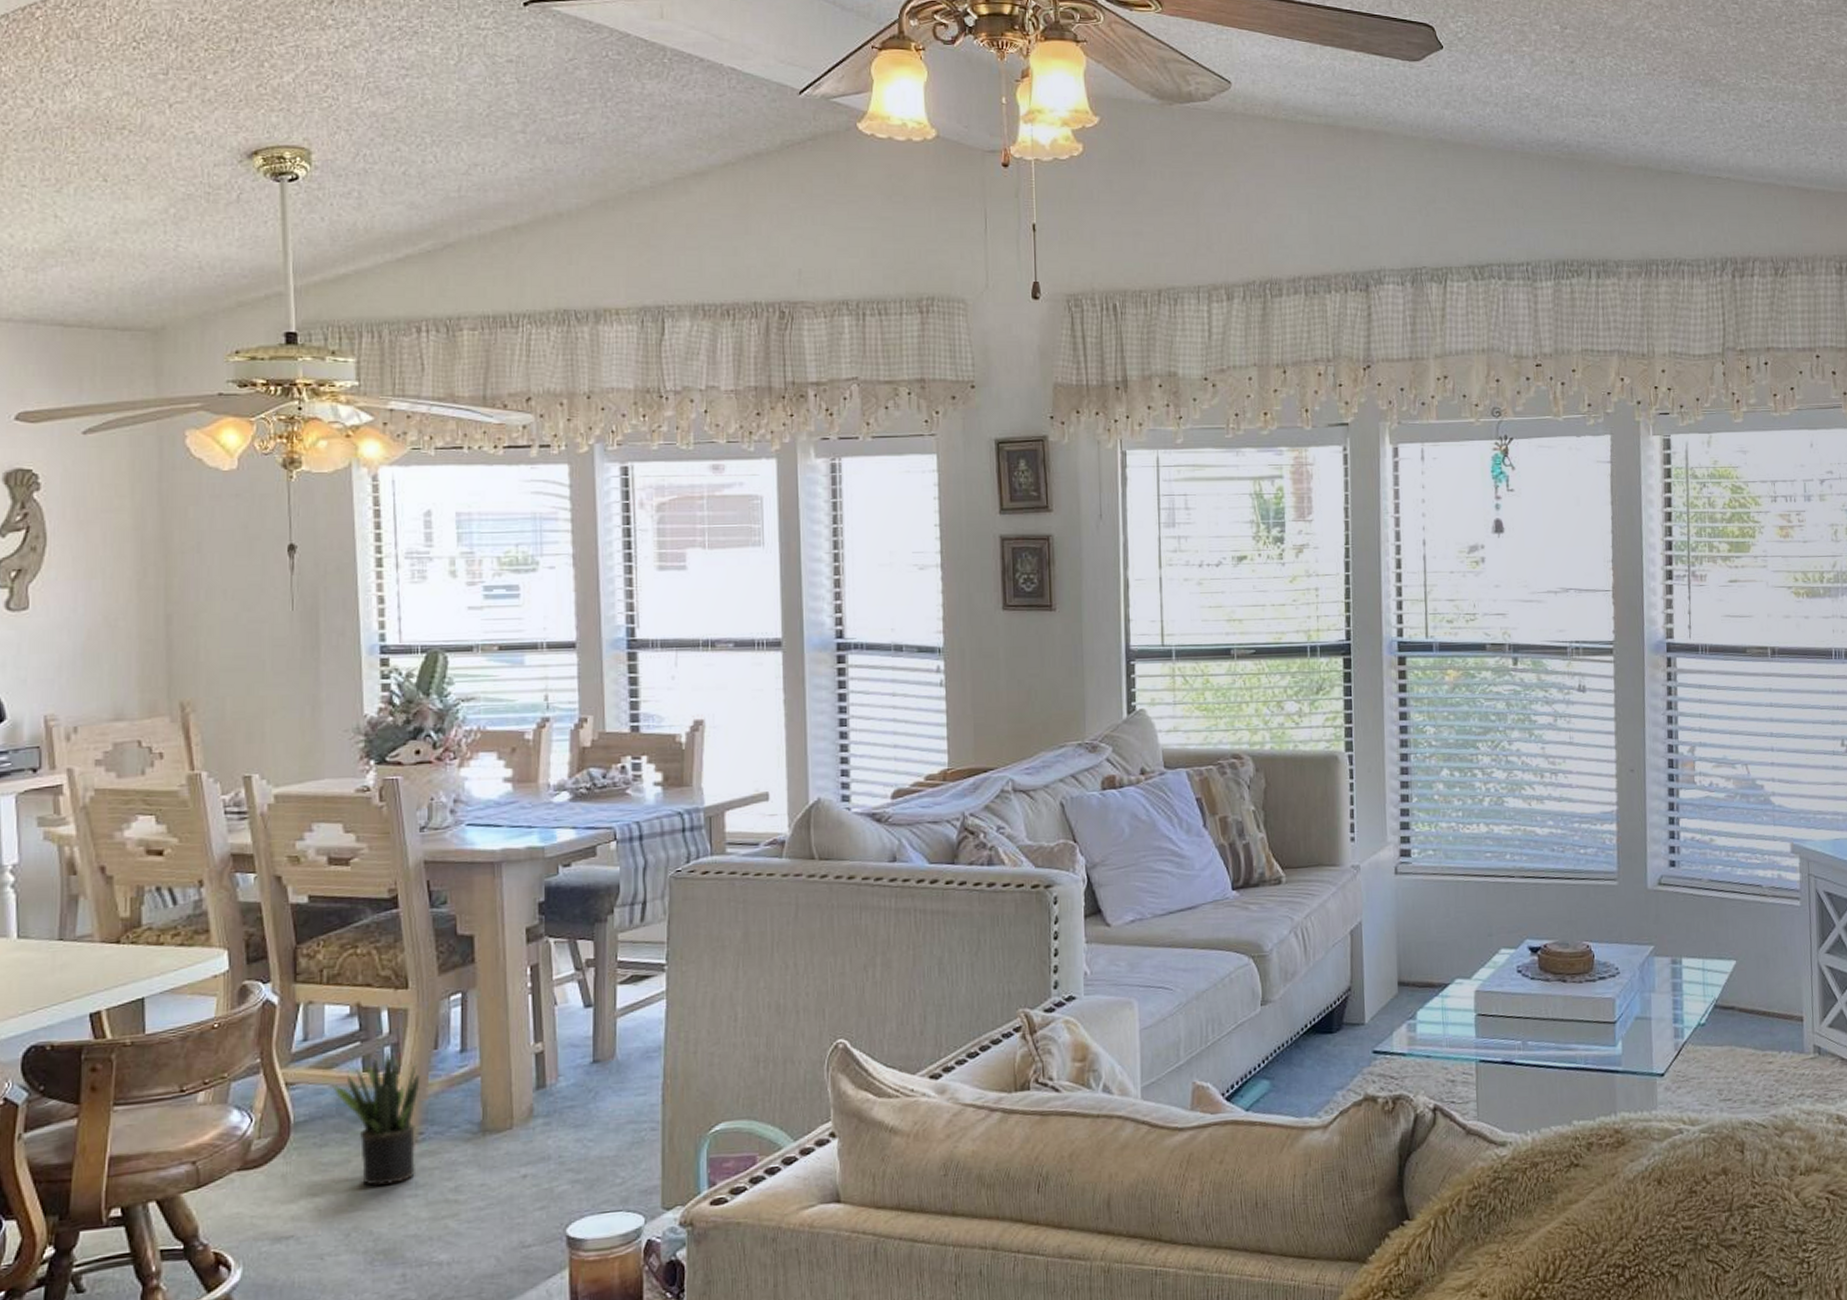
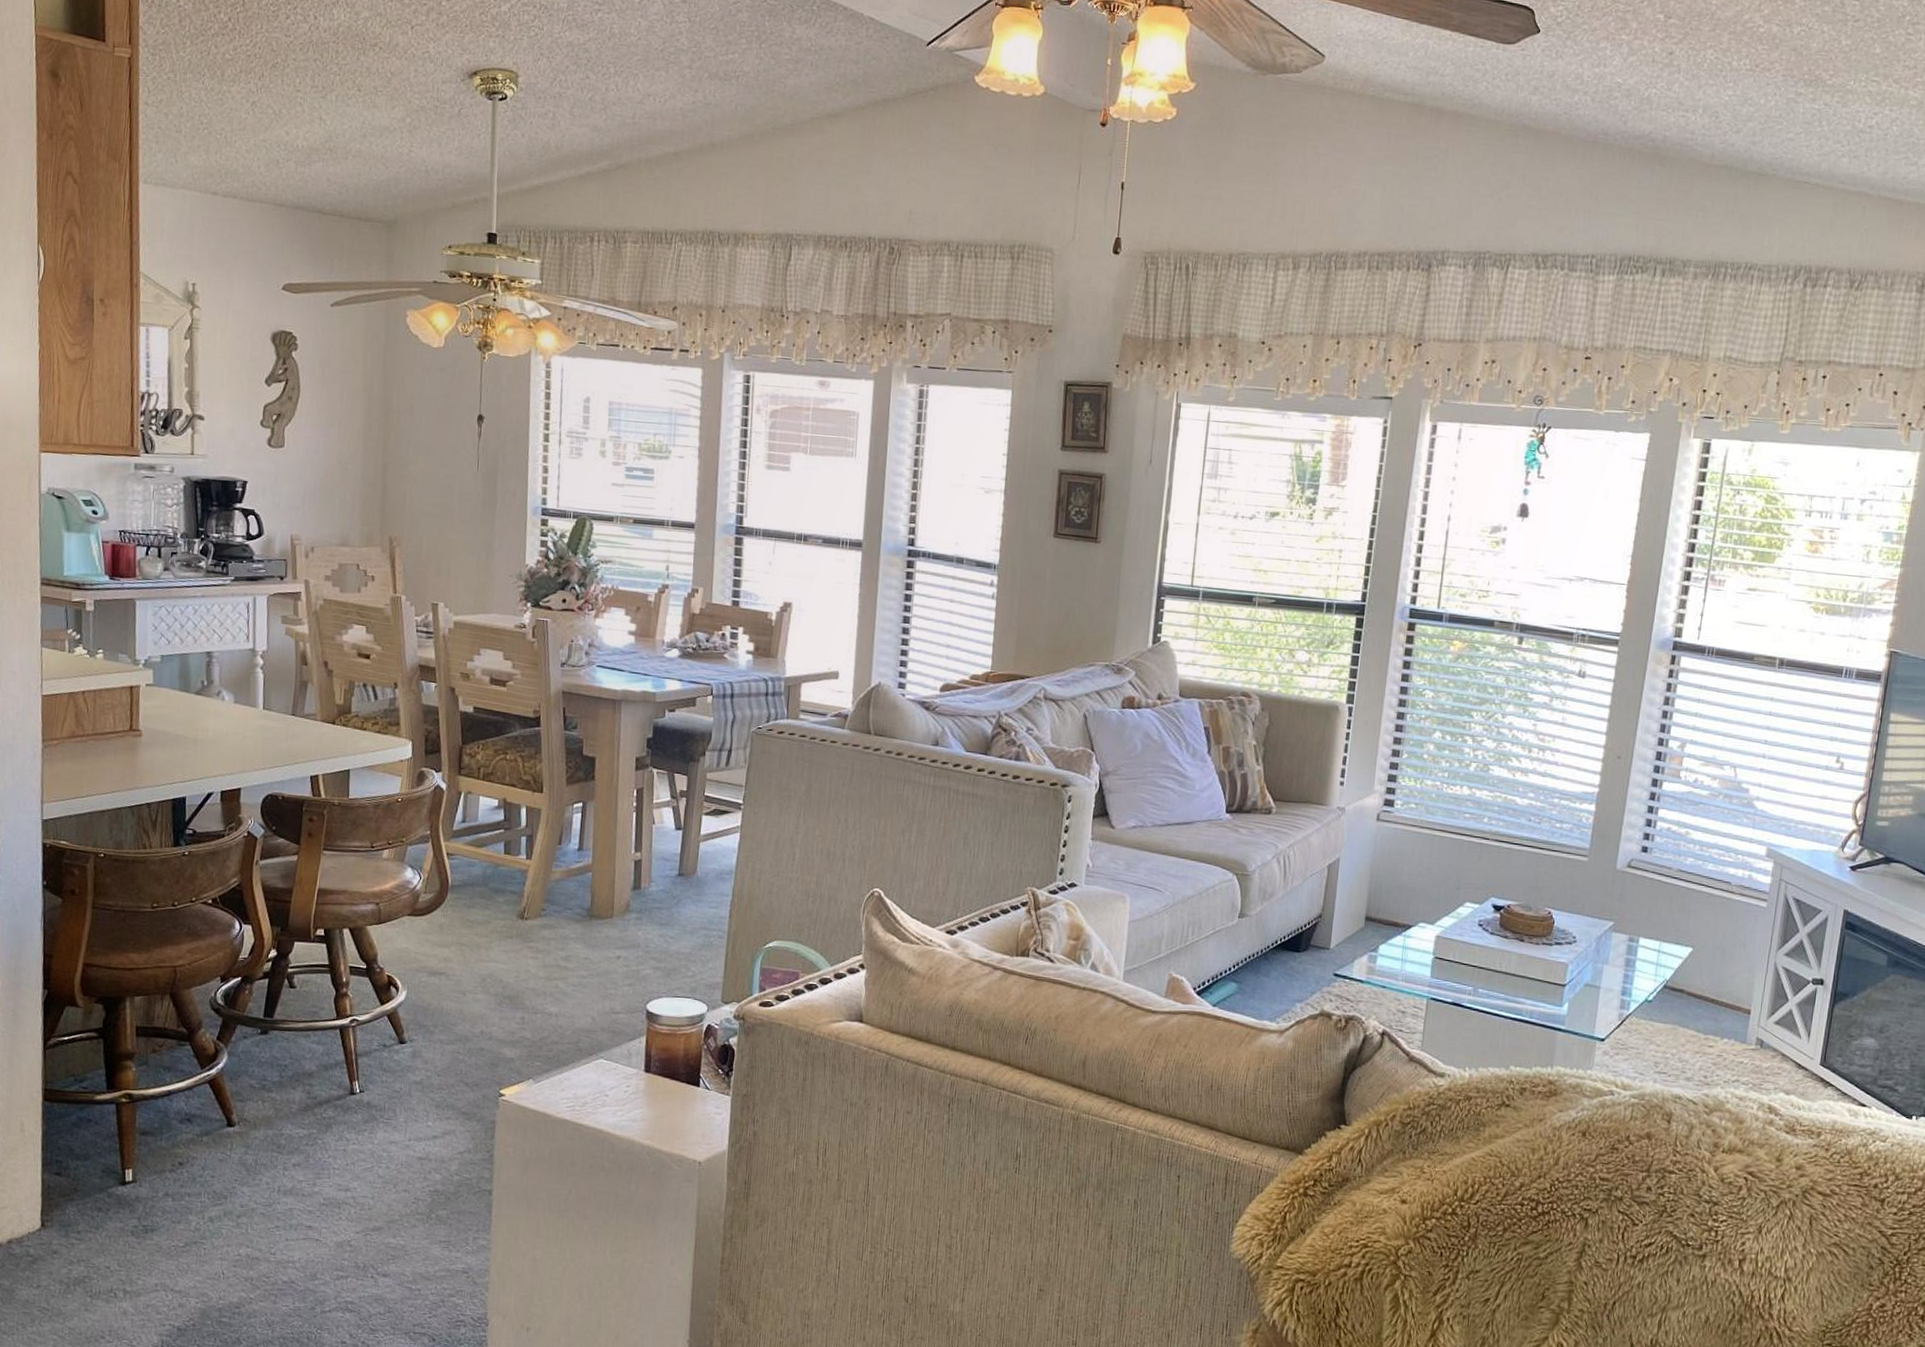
potted plant: present [332,1052,420,1187] -> none [481,841,547,946]

